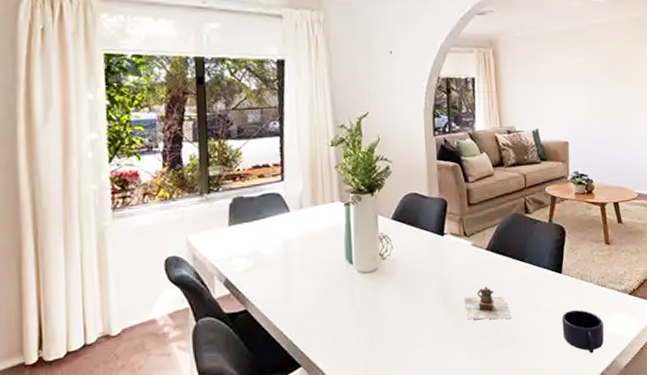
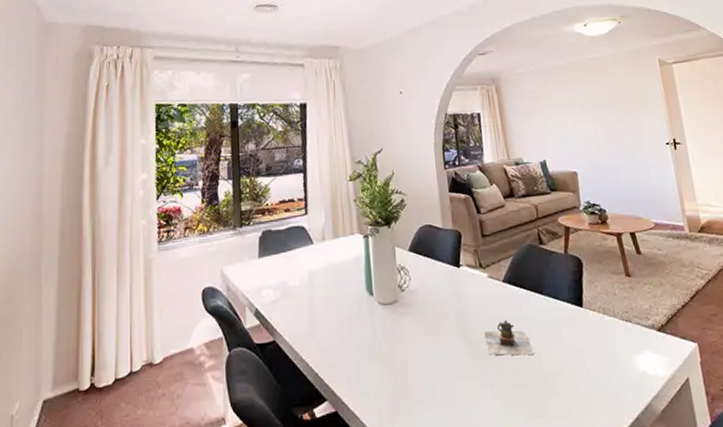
mug: present [561,309,605,354] -> none [587,346,636,396]

